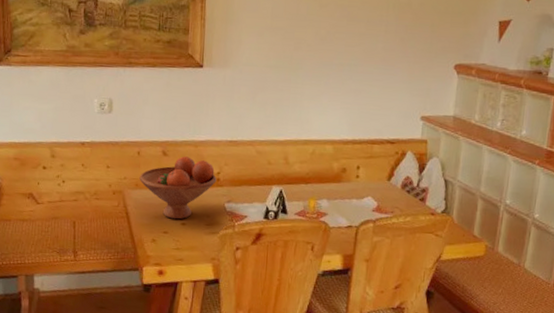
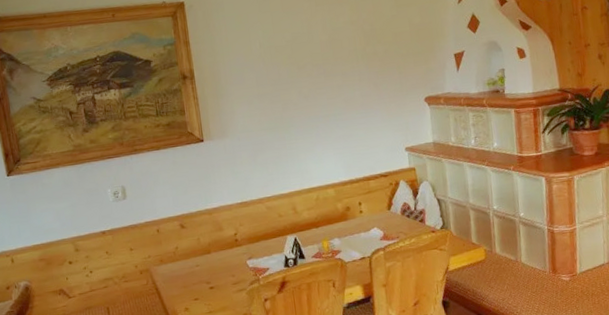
fruit bowl: present [139,156,217,220] -> none [162,225,235,286]

